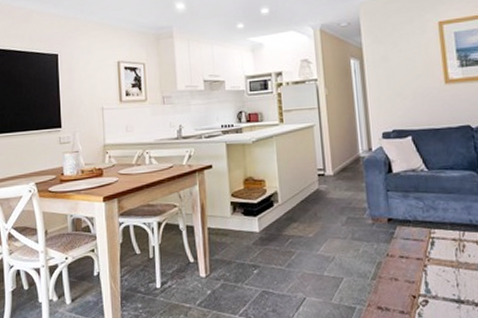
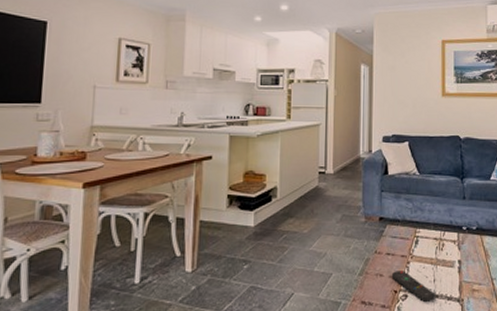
remote control: none [407,274,460,309] -> present [391,271,435,303]

